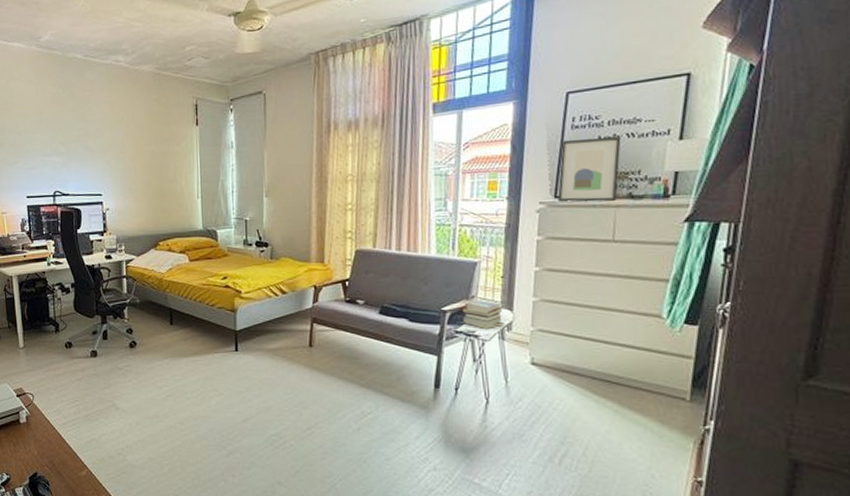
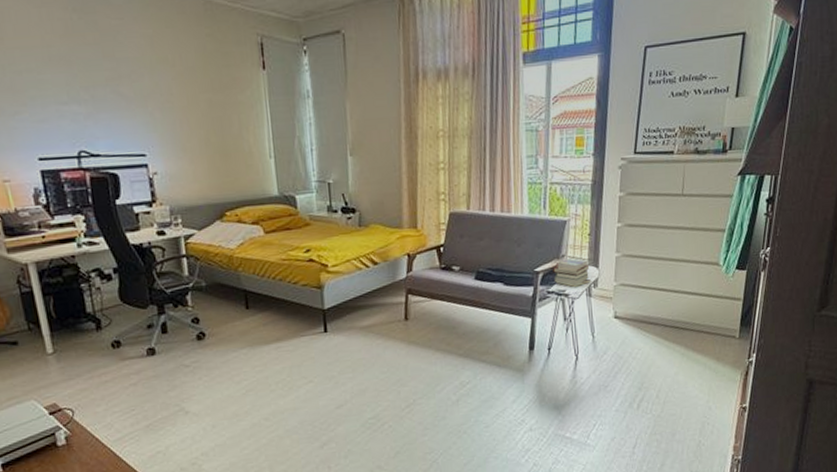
picture frame: present [557,136,621,202] -> none [637,92,690,158]

